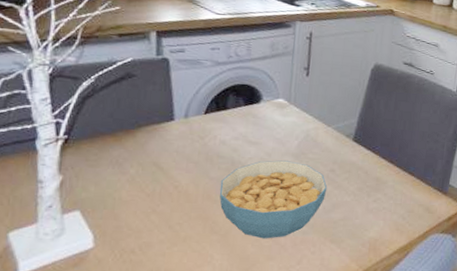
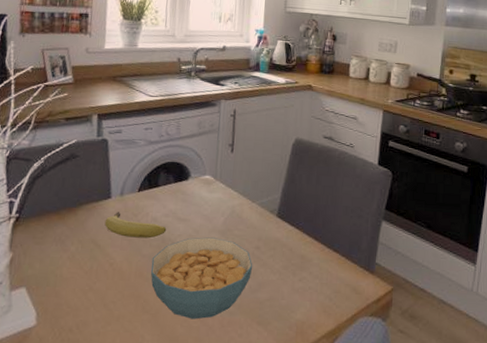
fruit: none [167,134,237,161] -> present [104,212,167,239]

